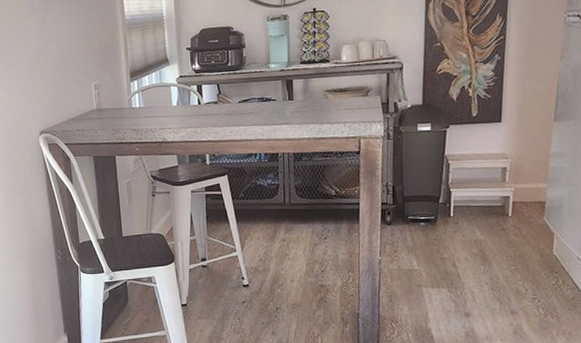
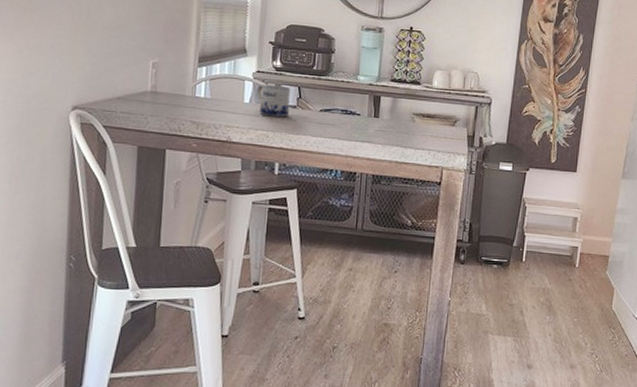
mug: none [182,84,212,115] -> present [256,83,290,118]

